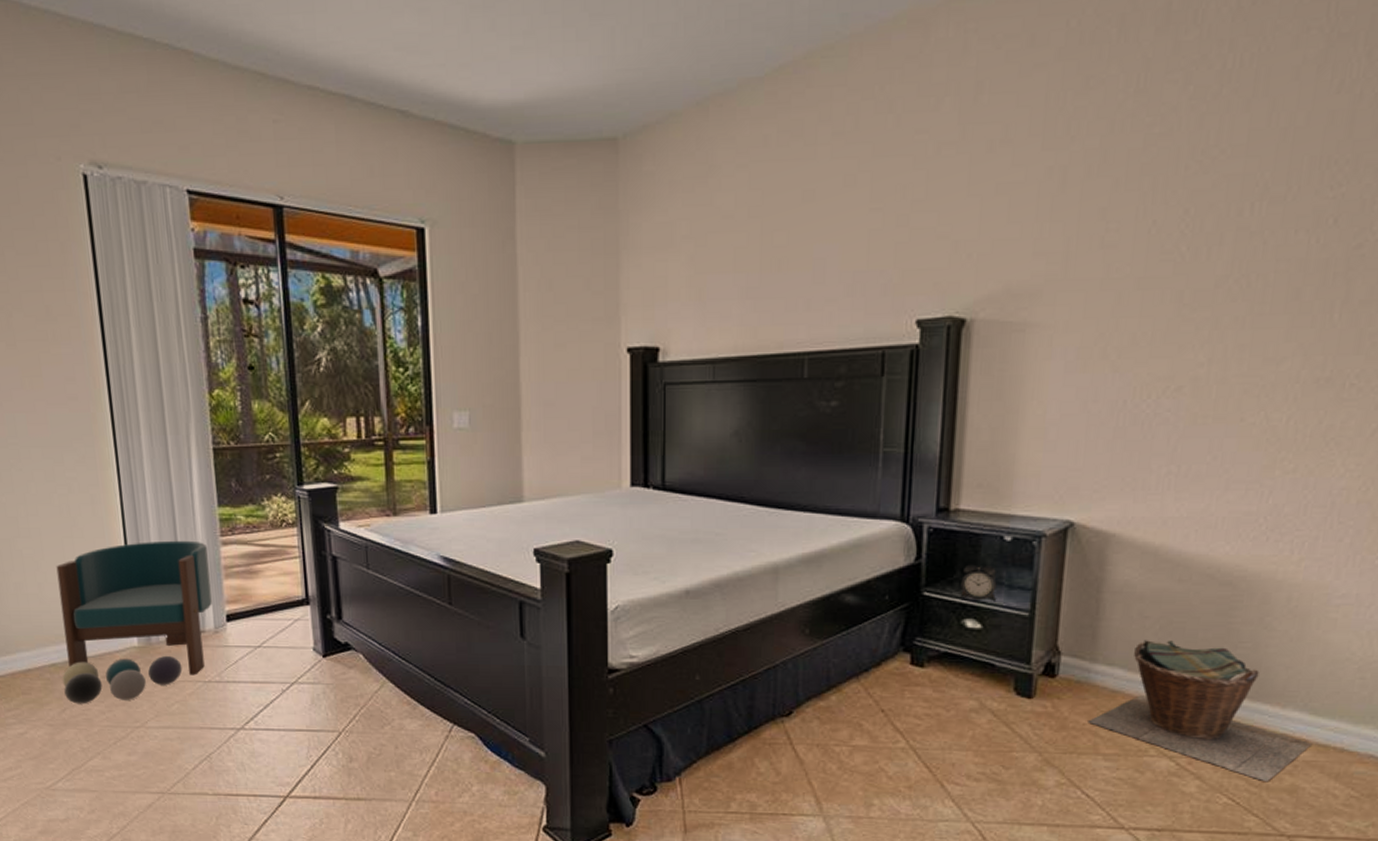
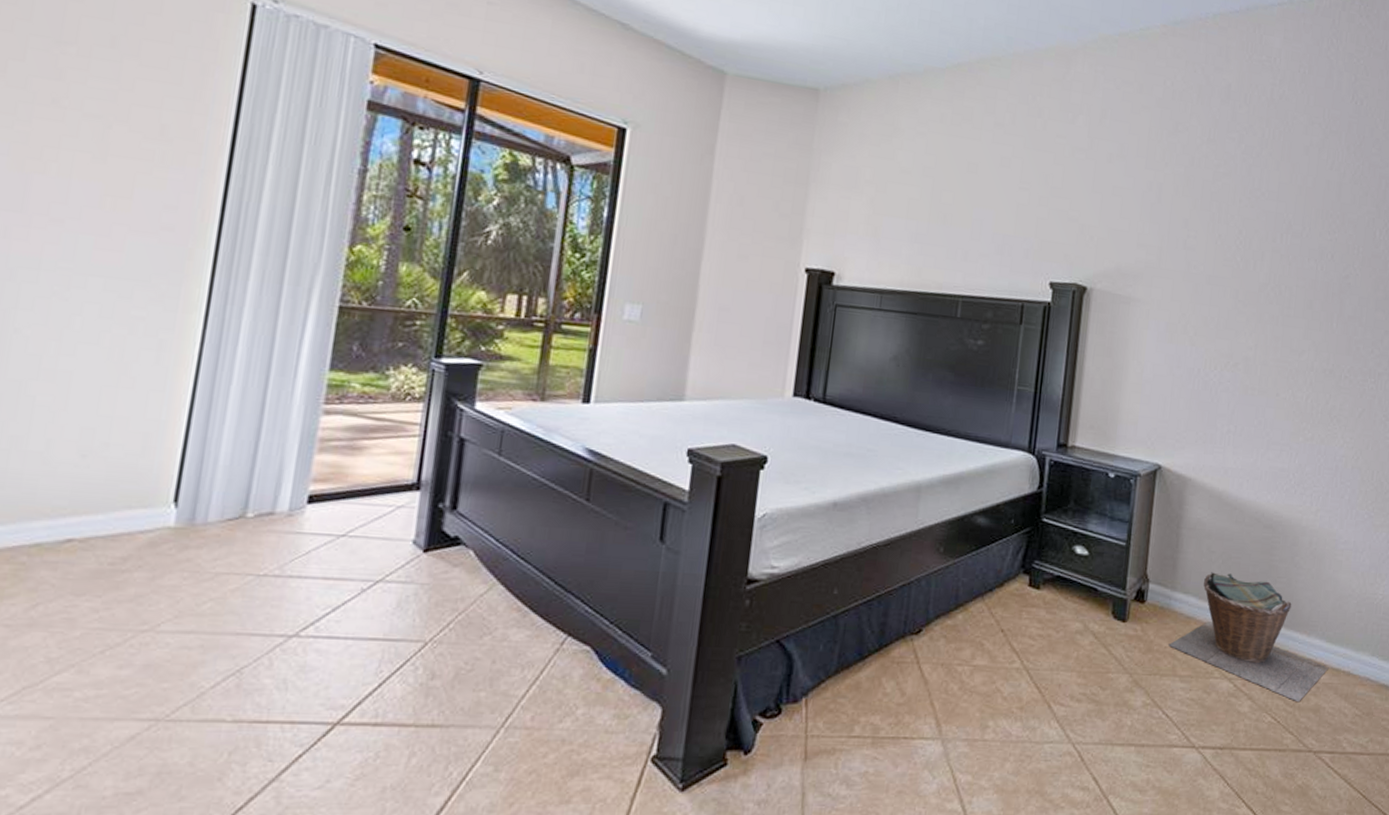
armchair: present [56,540,213,704] -> none [42,401,304,599]
alarm clock: present [960,564,997,602] -> none [1072,496,1102,532]

